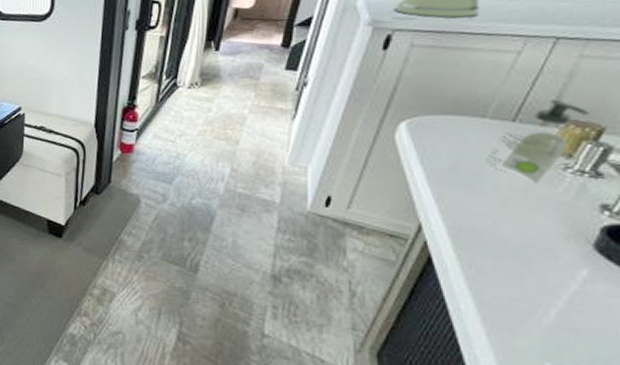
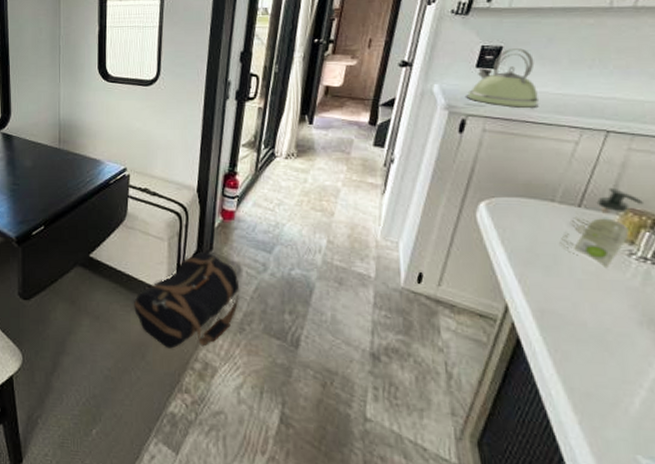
duffel bag: none [32,185,139,277] -> present [134,251,240,349]

